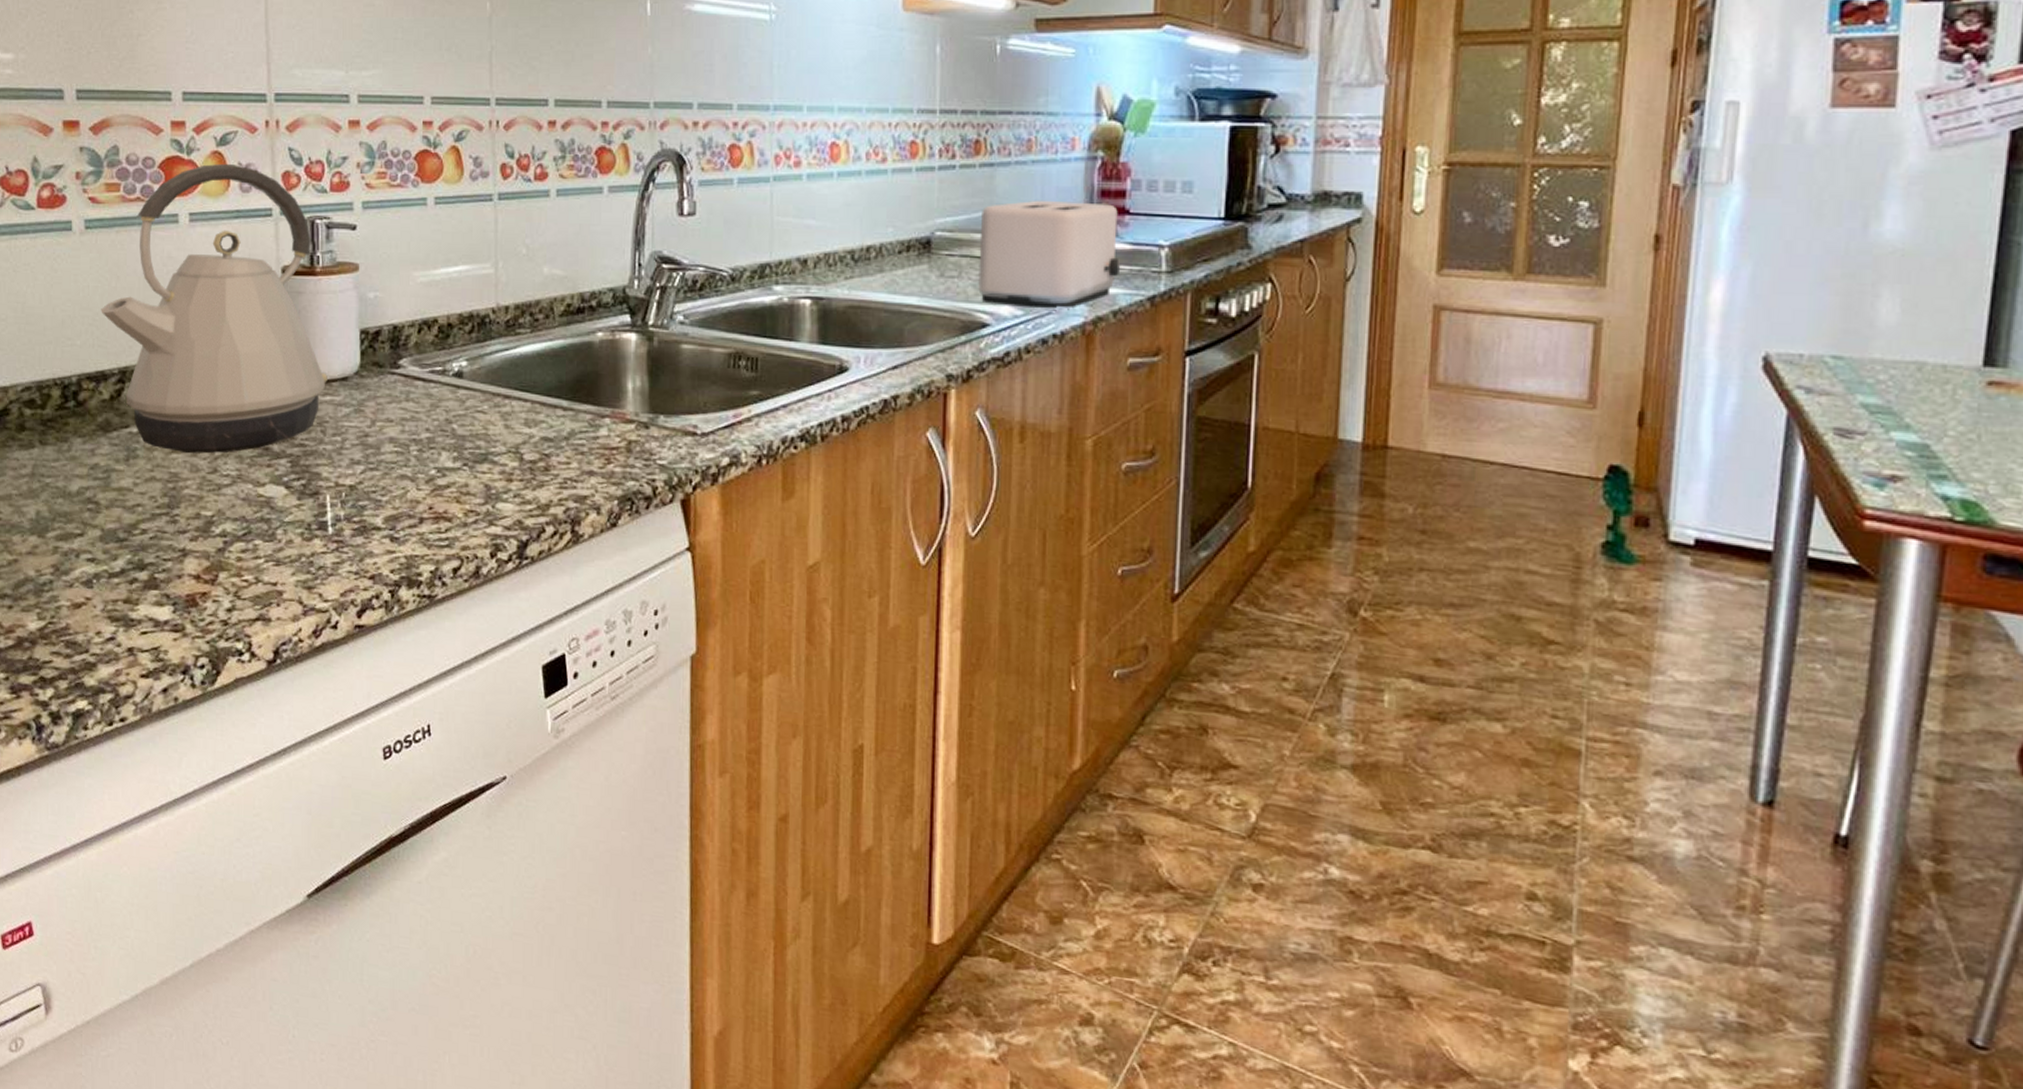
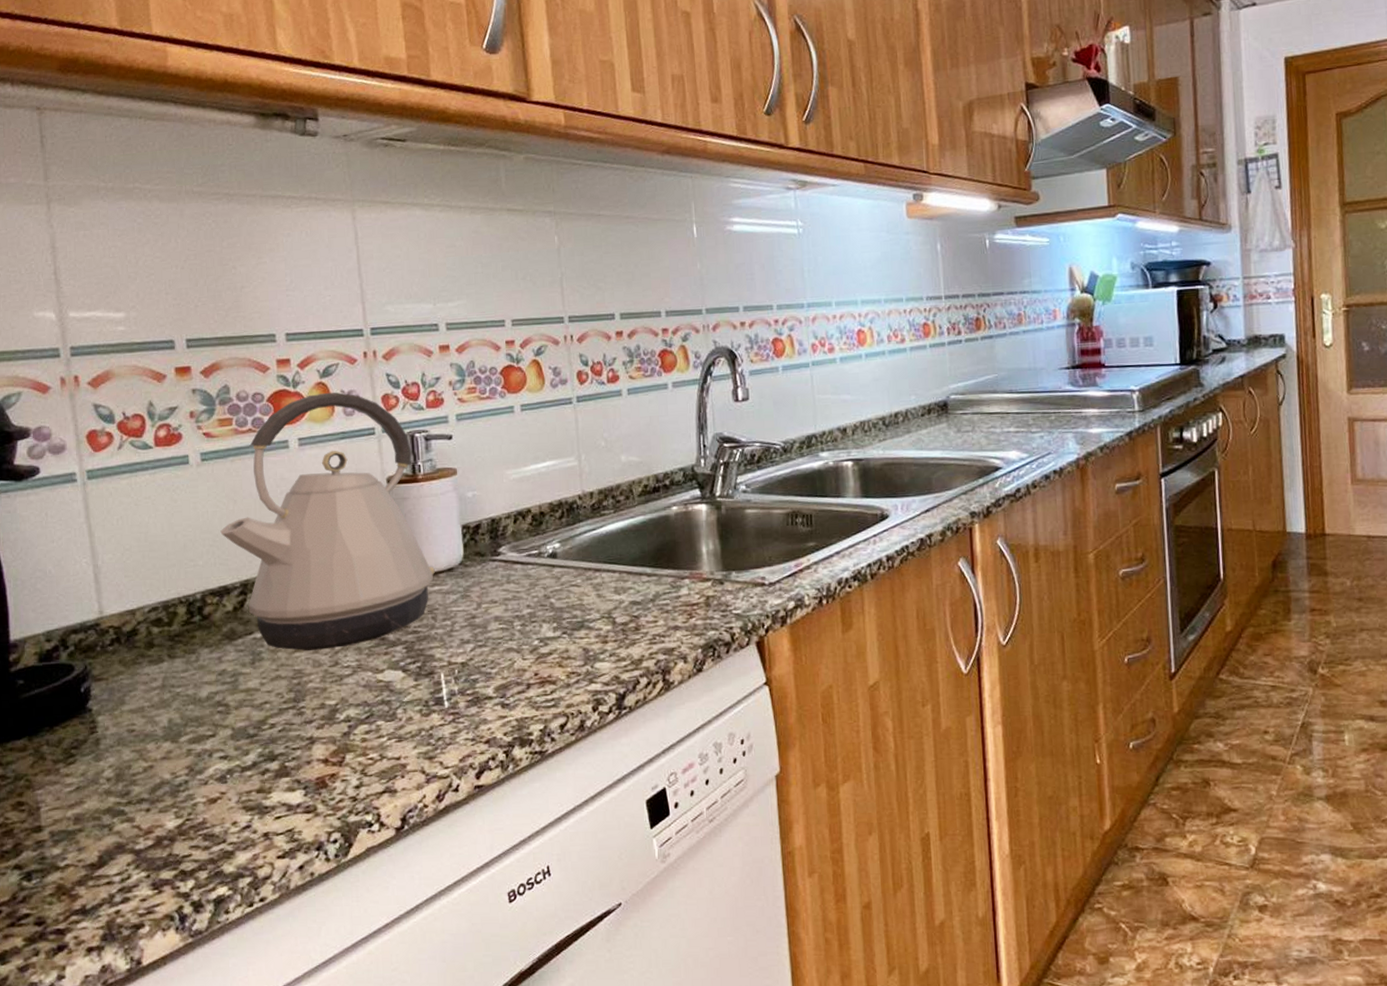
toaster: present [978,200,1121,311] -> none [986,360,1103,452]

